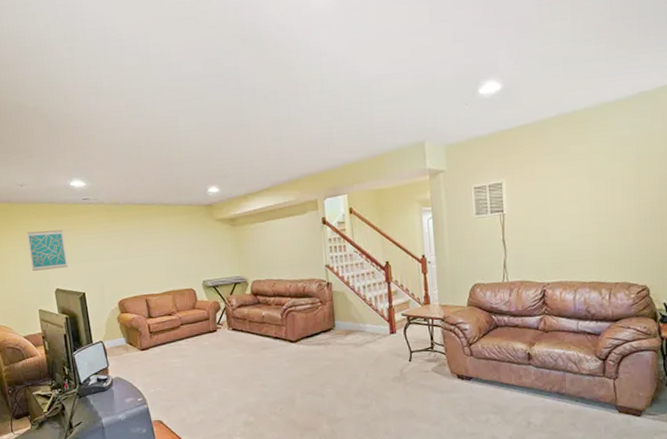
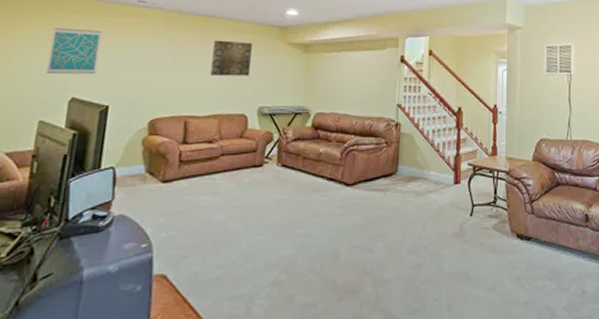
wall art: none [153,223,188,257] -> present [210,40,252,76]

